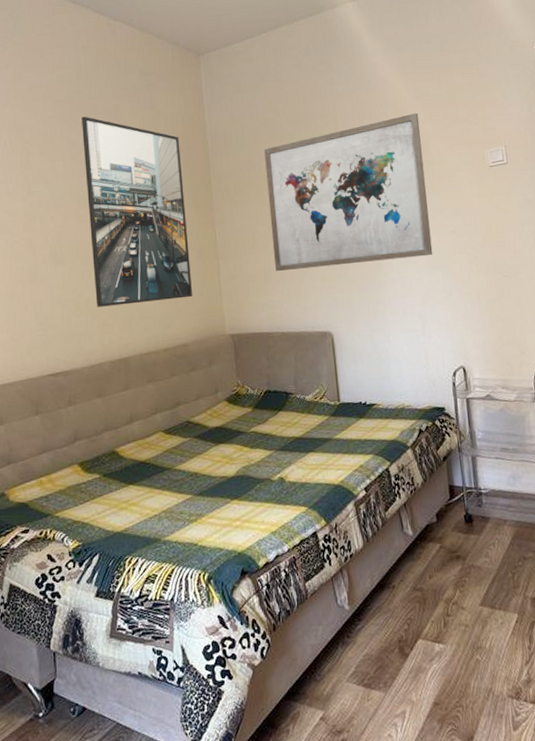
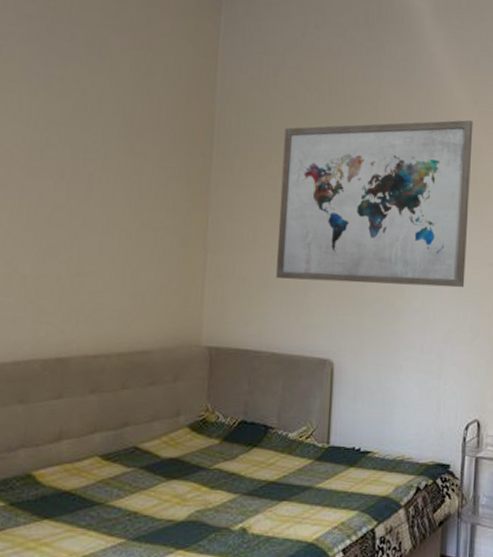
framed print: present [82,116,193,307] -> none [35,41,180,294]

